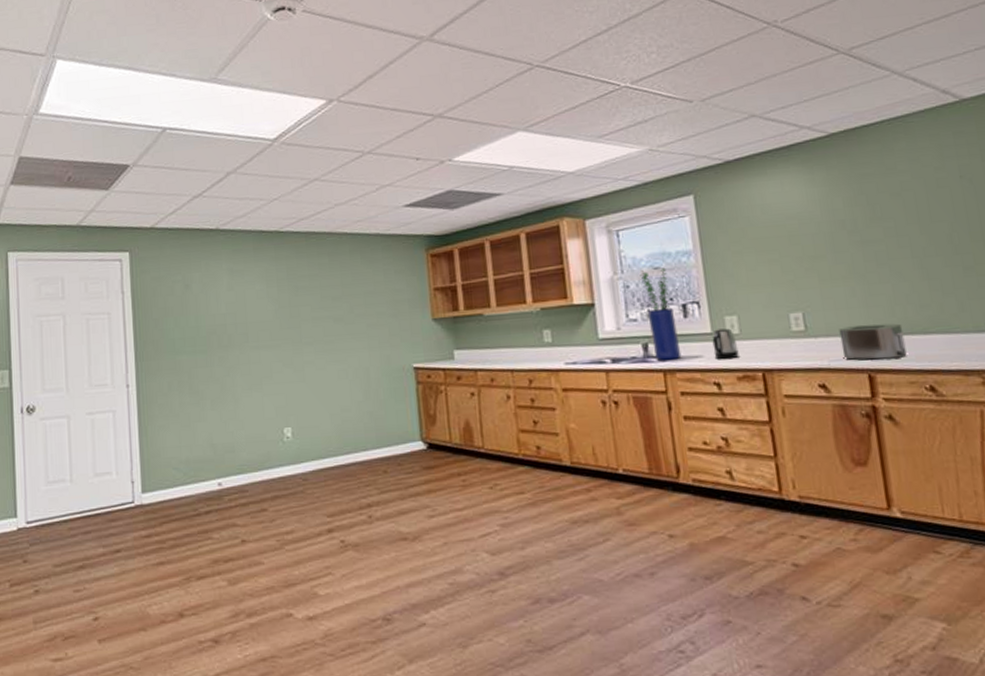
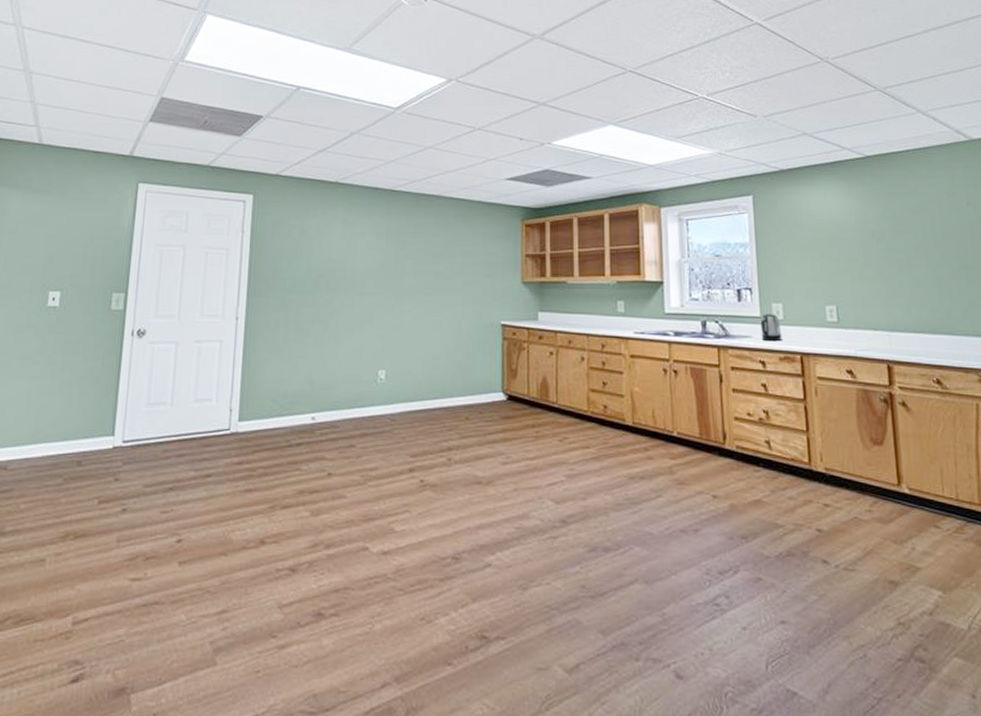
vase: present [640,267,682,360] -> none [703,255,734,337]
toaster: present [839,323,907,361] -> none [865,321,919,354]

